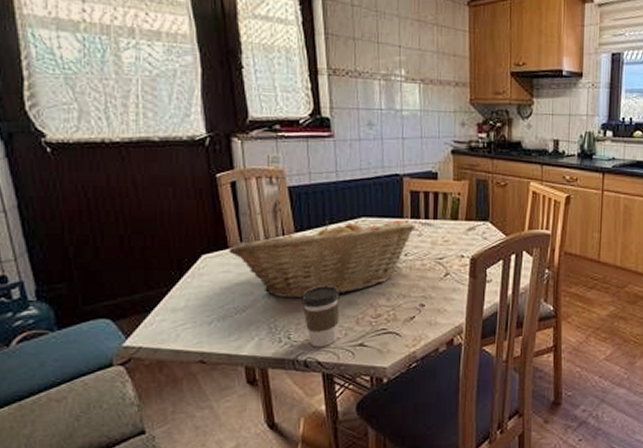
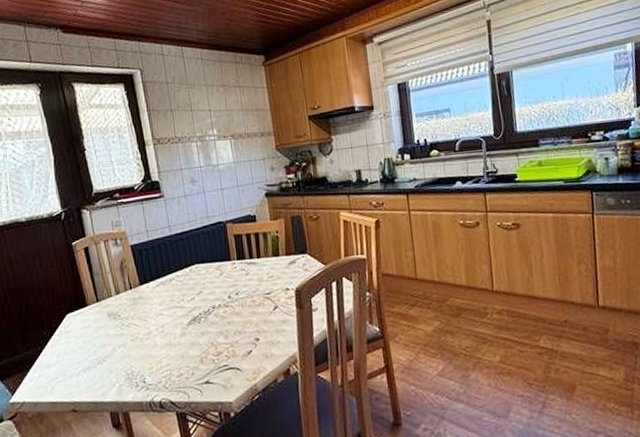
fruit basket: present [229,220,416,298] -> none [88,263,243,346]
coffee cup: present [302,286,340,348] -> none [151,330,187,389]

